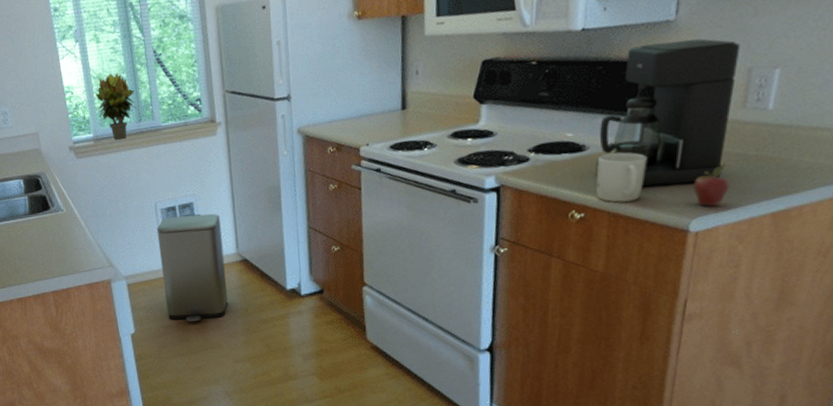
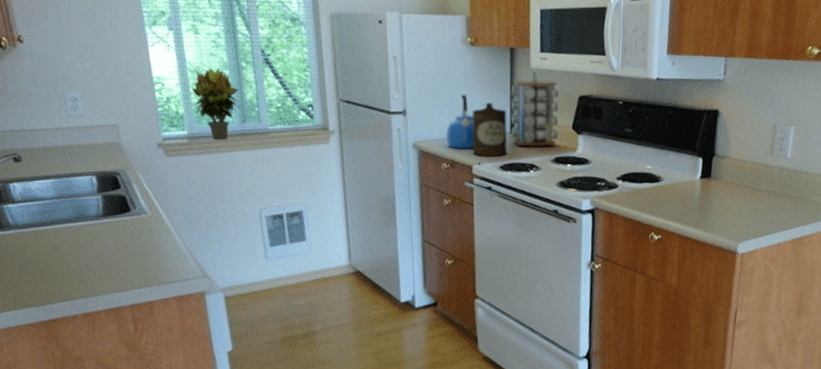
pedal bin: present [156,213,228,322] -> none [260,222,340,337]
kettle: none [332,73,362,131] -> present [446,95,474,150]
canister: none [359,78,398,137] -> present [471,103,508,157]
spice rack: none [402,37,458,123] -> present [511,70,559,147]
coffee maker: present [595,38,740,186] -> none [669,96,768,214]
mug: present [595,152,647,203] -> none [669,184,706,227]
fruit: present [692,163,730,207] -> none [739,198,764,233]

